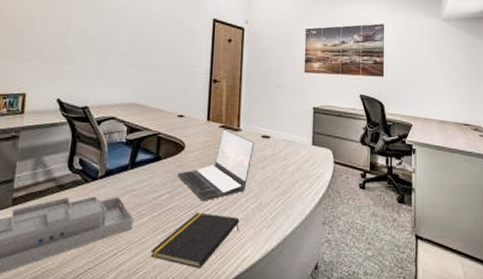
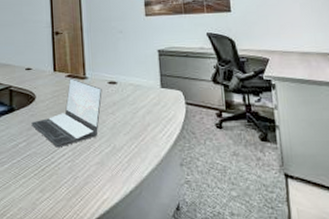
notepad: present [150,212,240,269] -> none [14,158,96,211]

